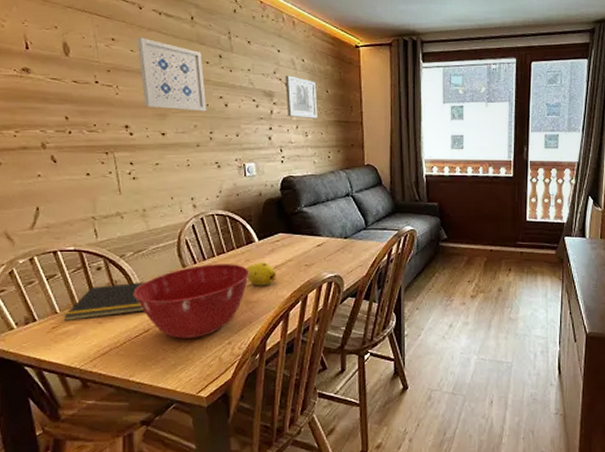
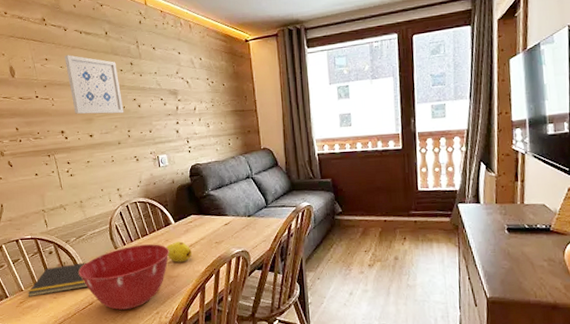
wall art: present [285,75,318,119] -> none [187,74,217,111]

